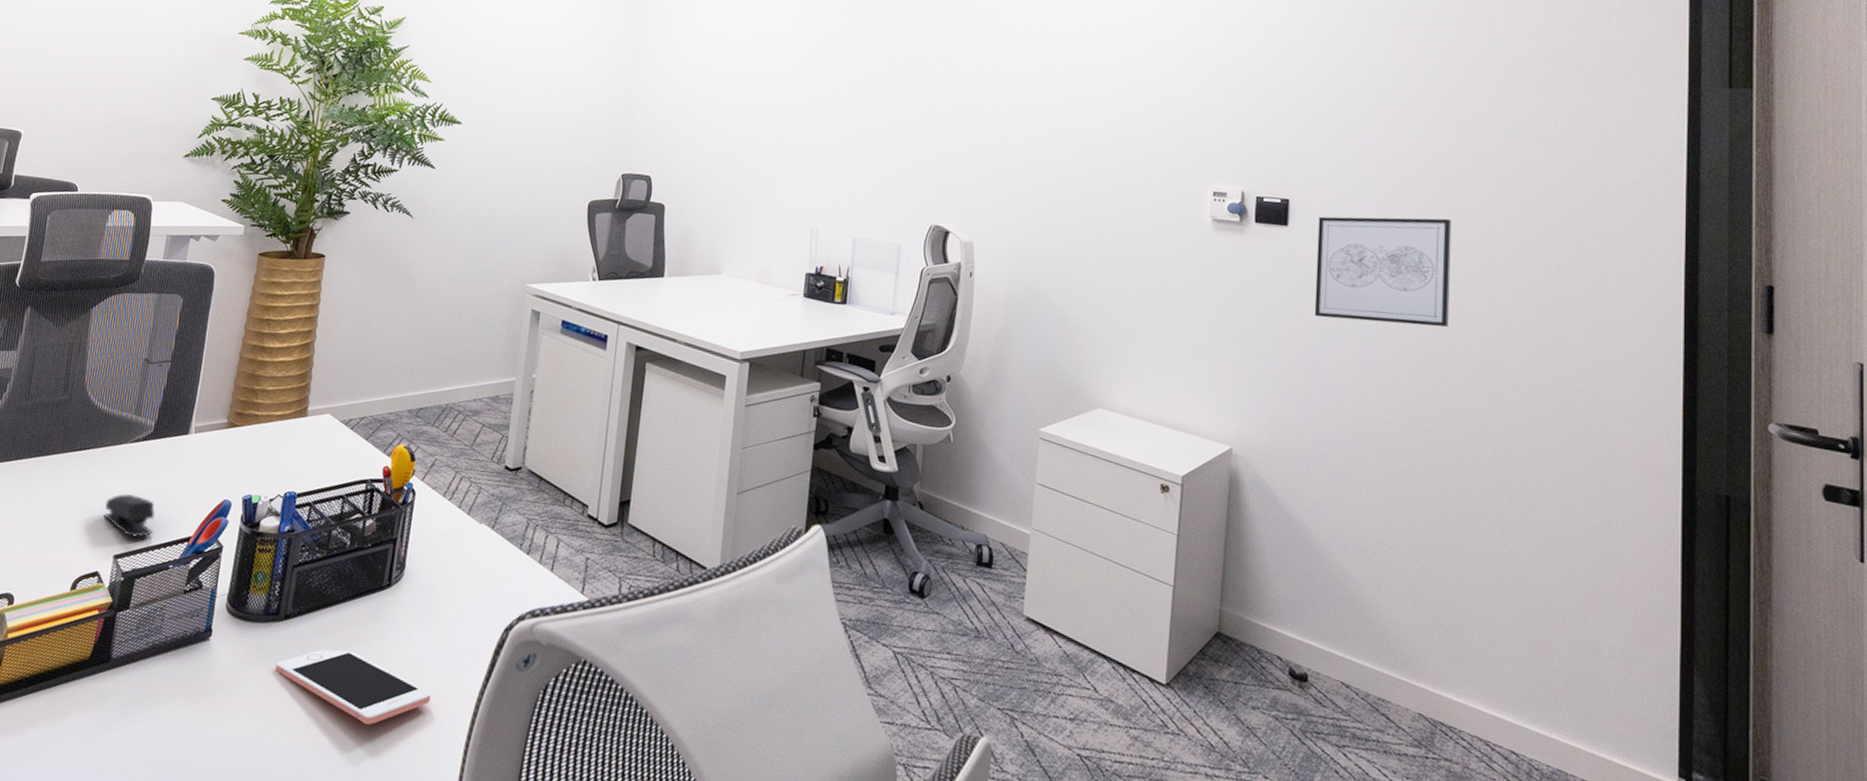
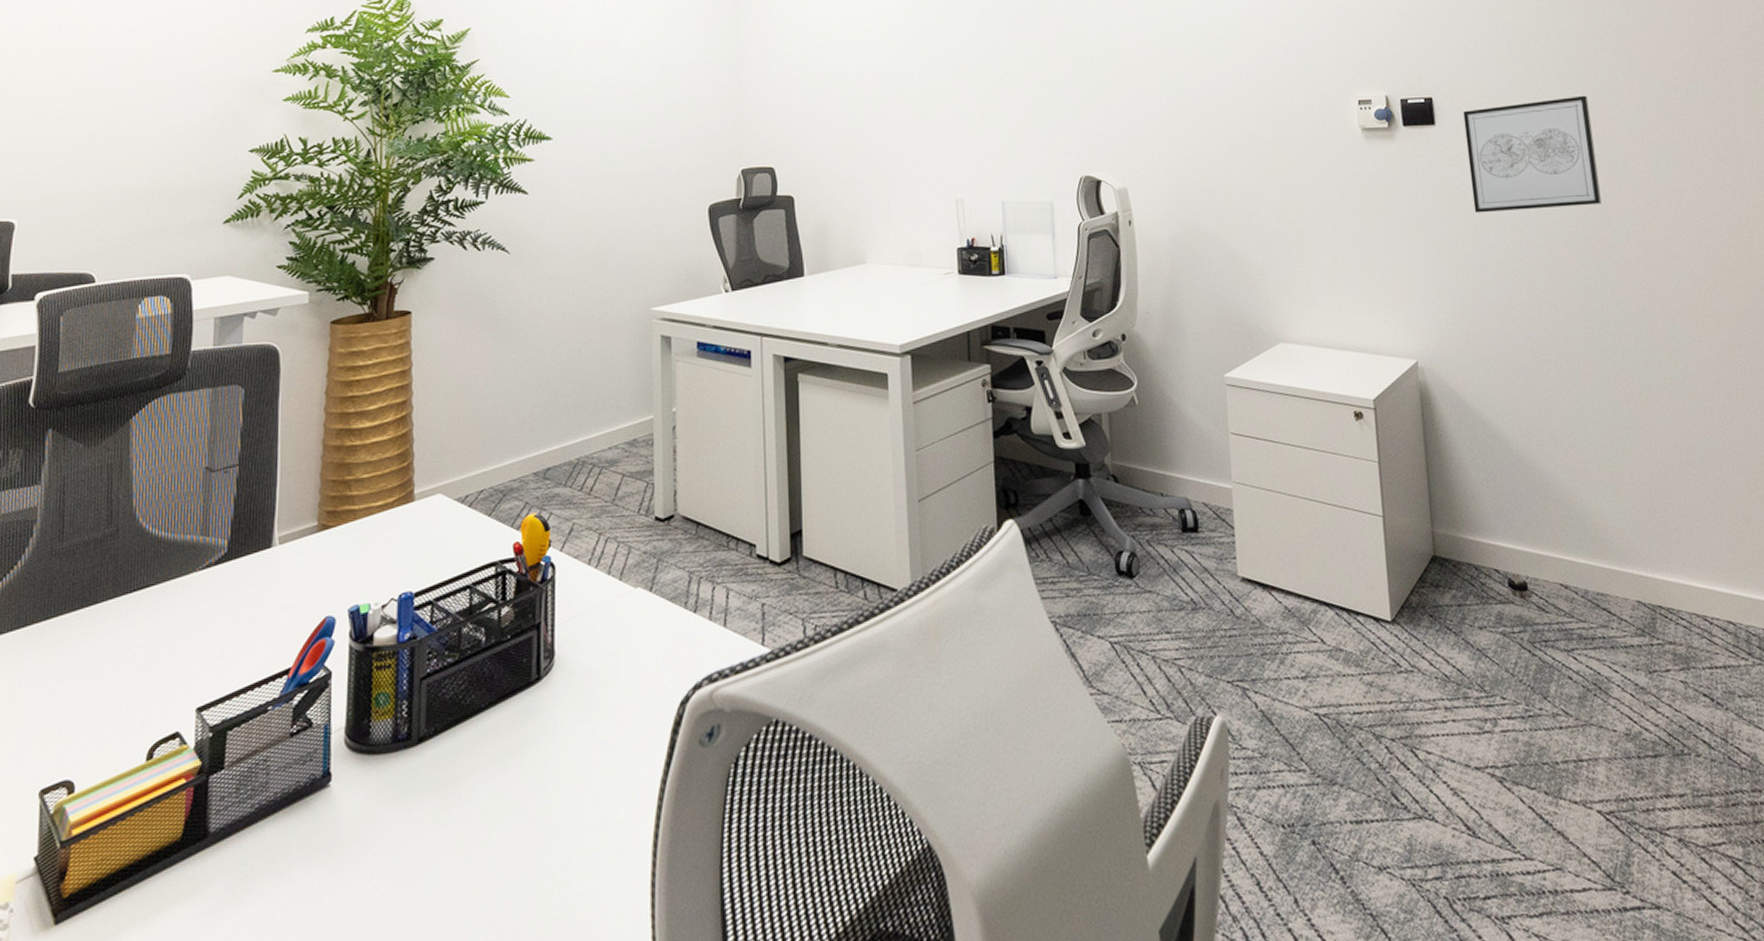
stapler: present [103,494,155,537] -> none [176,630,242,682]
cell phone: present [275,649,431,725] -> none [415,765,605,847]

